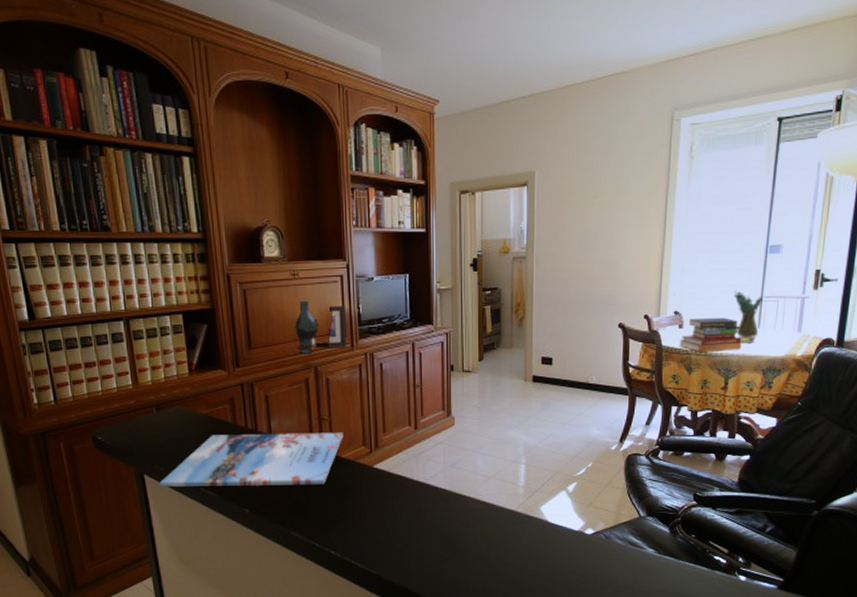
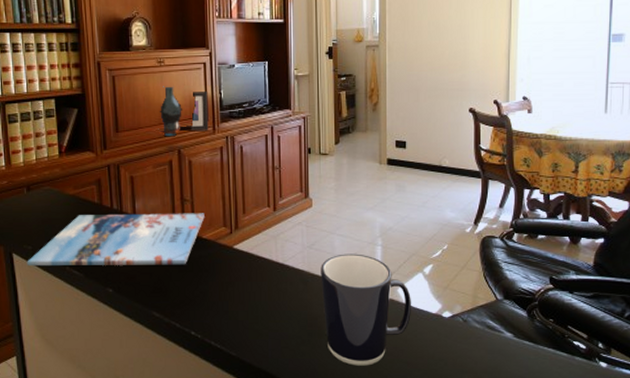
mug: none [463,472,555,582] -> present [321,254,412,366]
books: present [679,317,742,352] -> none [528,103,590,136]
vase: present [734,290,764,343] -> none [580,77,609,128]

